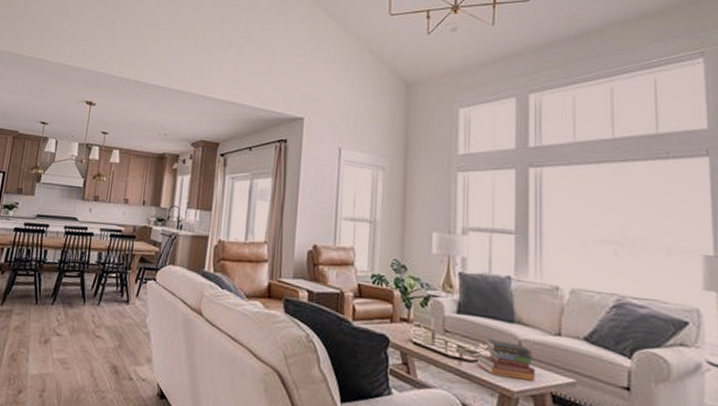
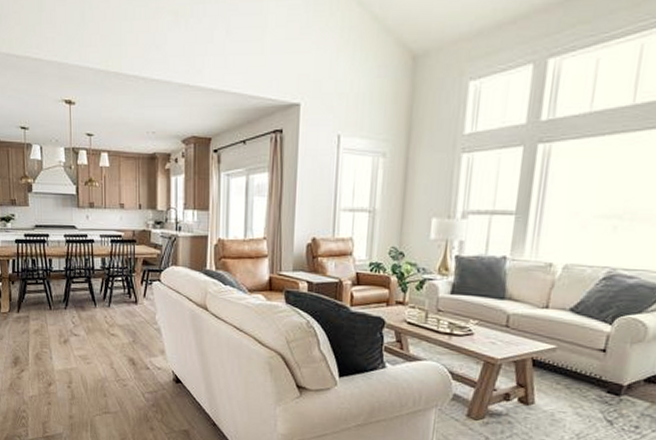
books: present [476,339,536,381] -> none [465,316,521,349]

